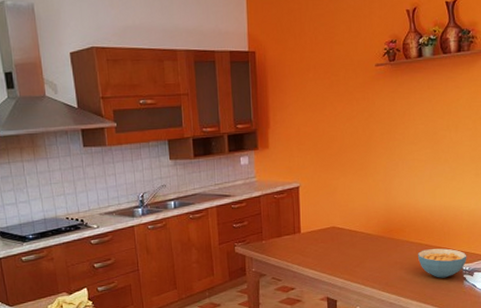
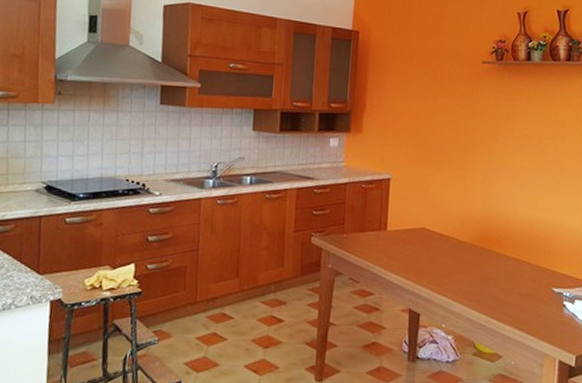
cereal bowl: present [417,248,467,278] -> none [513,267,568,303]

